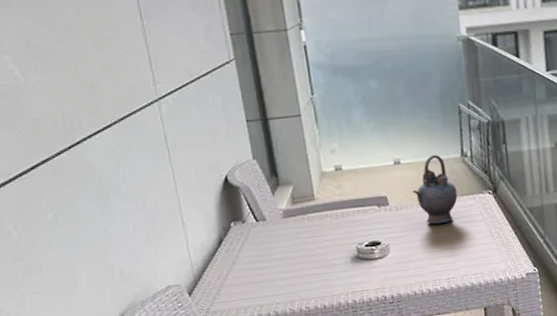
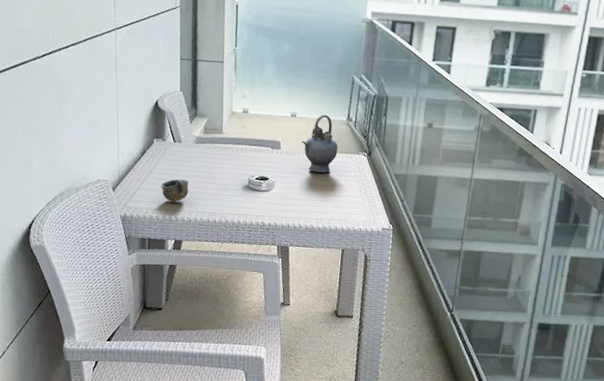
cup: none [248,263,286,295] -> present [160,178,189,202]

